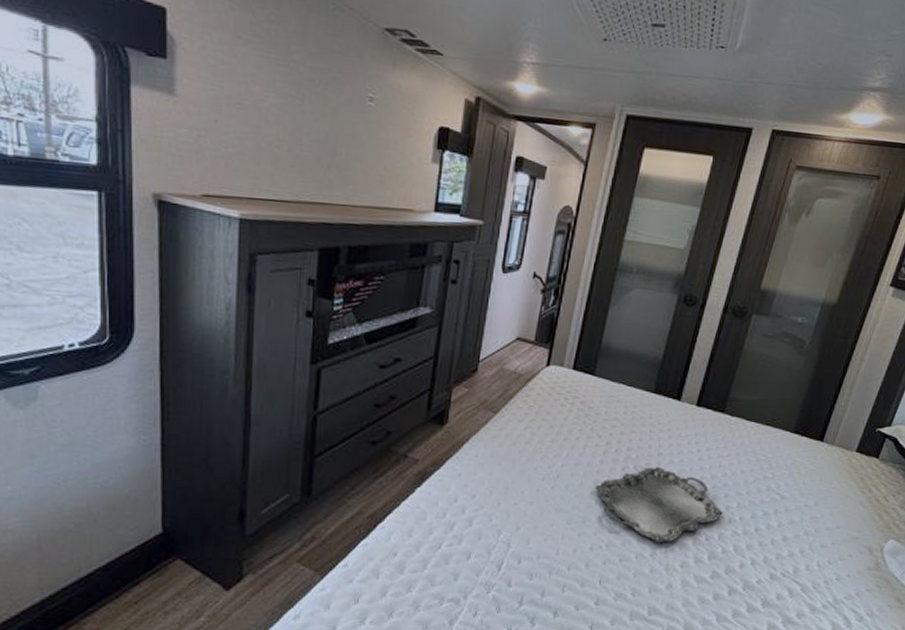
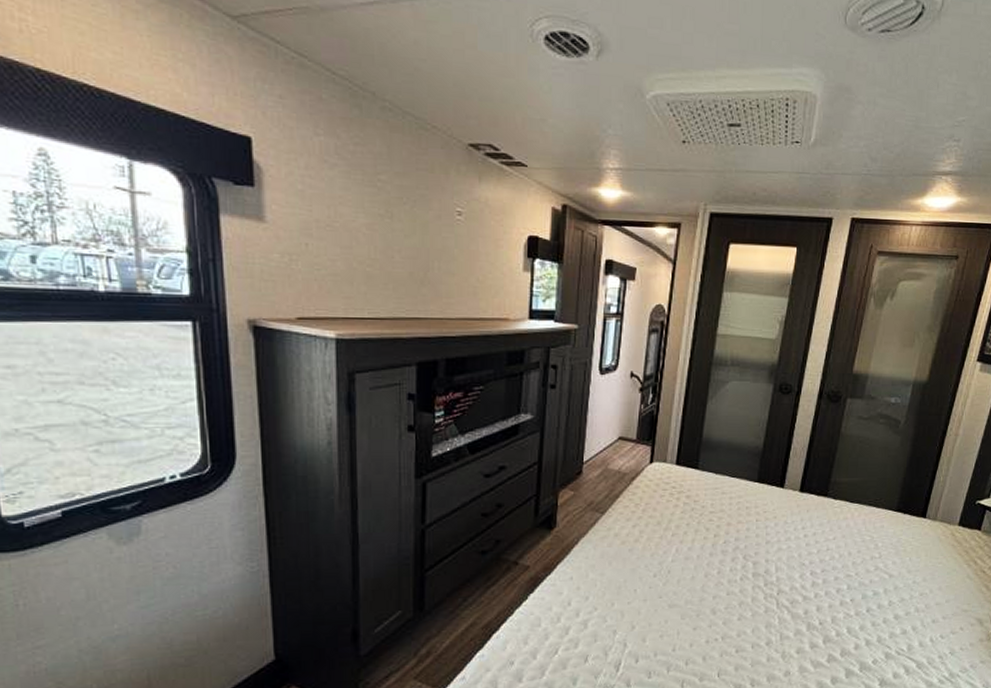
serving tray: present [595,467,723,543] -> none [706,555,834,631]

